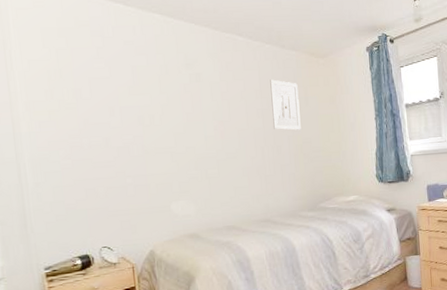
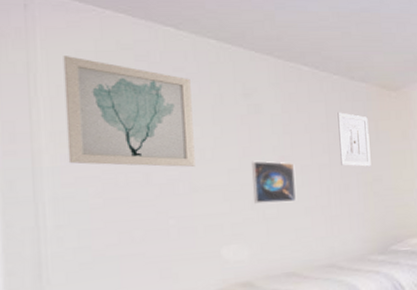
wall art: none [32,33,147,132] -> present [63,56,195,167]
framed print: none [195,125,234,165] -> present [252,161,296,205]

